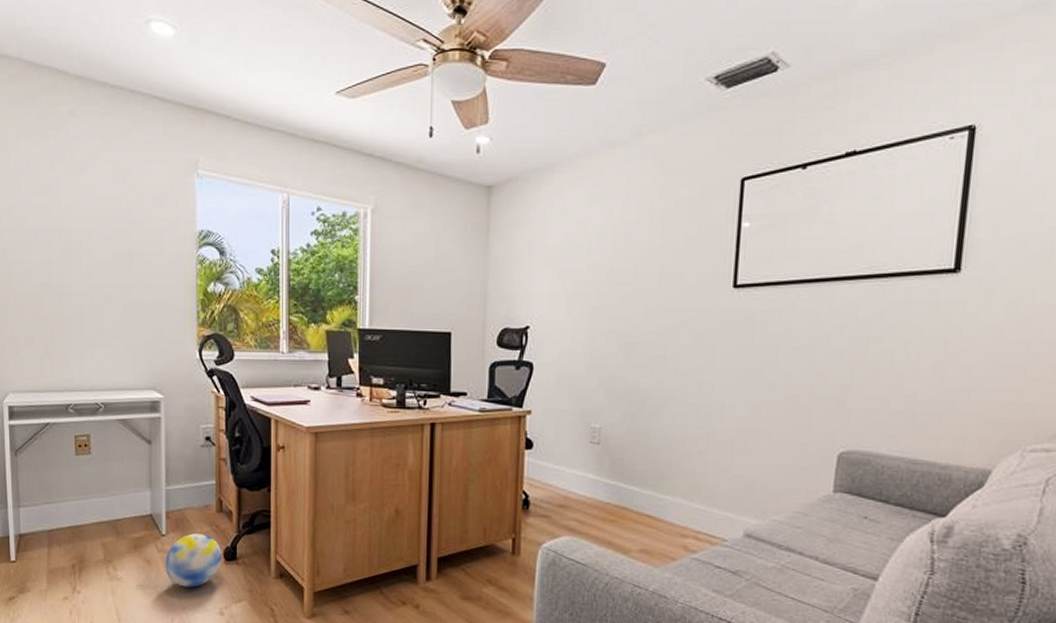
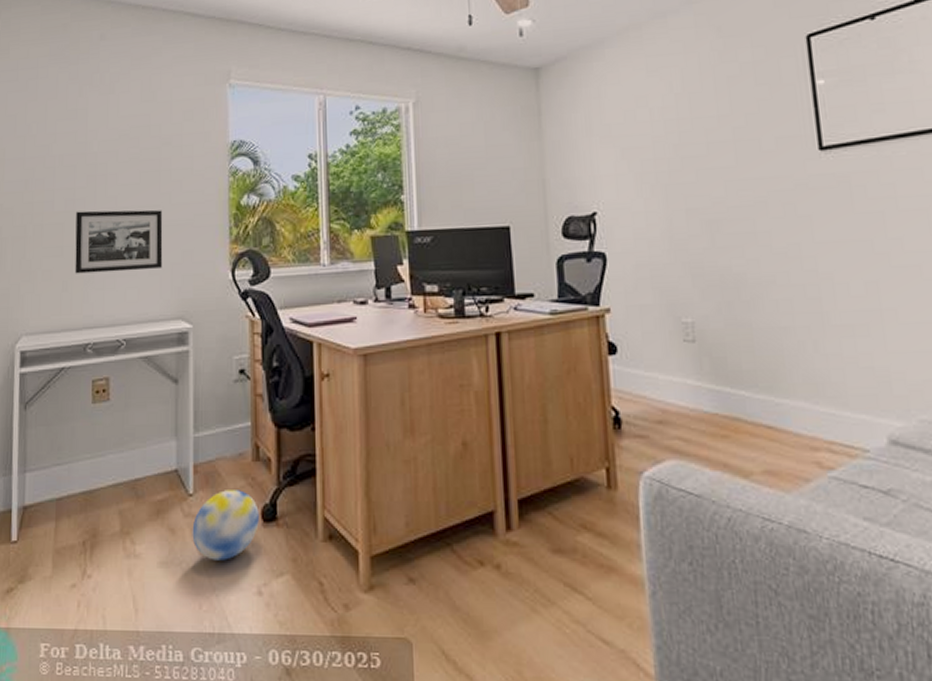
picture frame: none [53,284,136,344] -> present [75,209,163,274]

